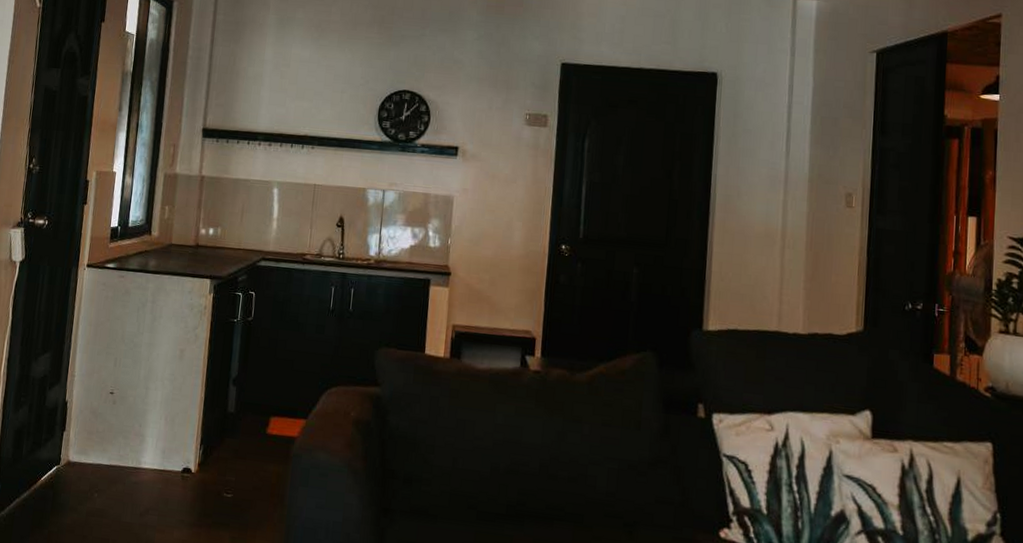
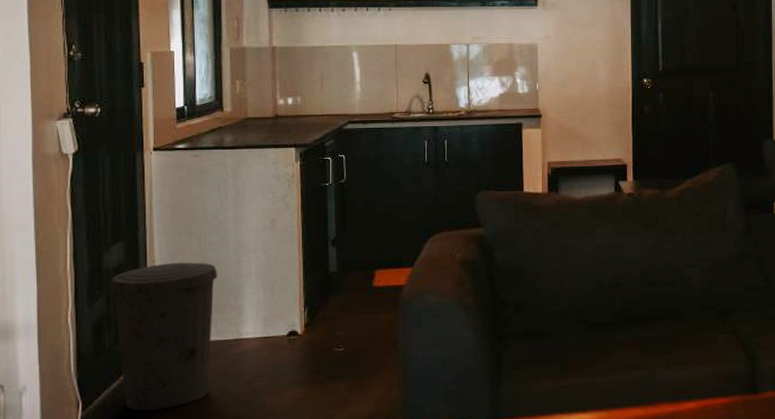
trash can: none [31,379,127,528] -> present [109,262,218,411]

